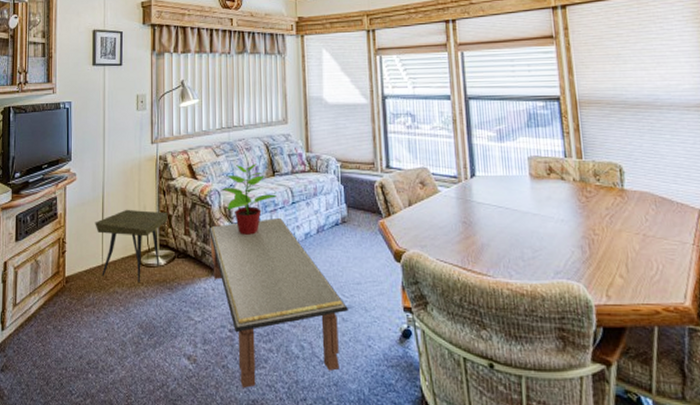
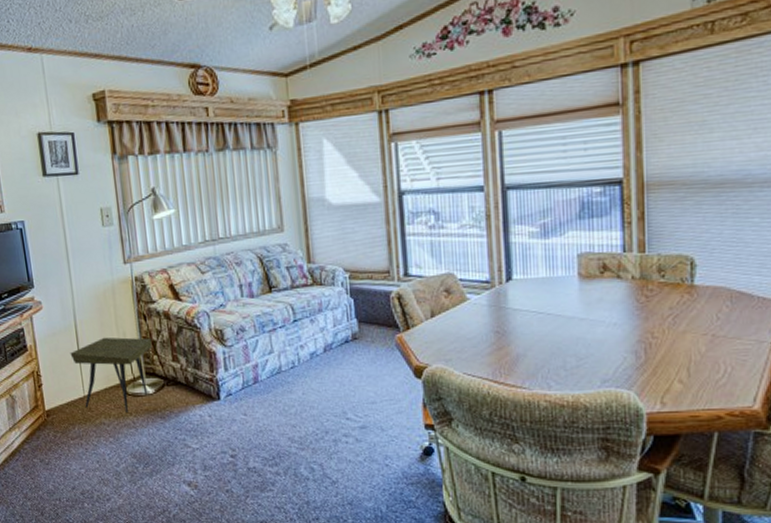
coffee table: present [208,217,349,388] -> none [199,337,363,510]
potted plant: present [221,162,277,235] -> none [210,279,276,358]

